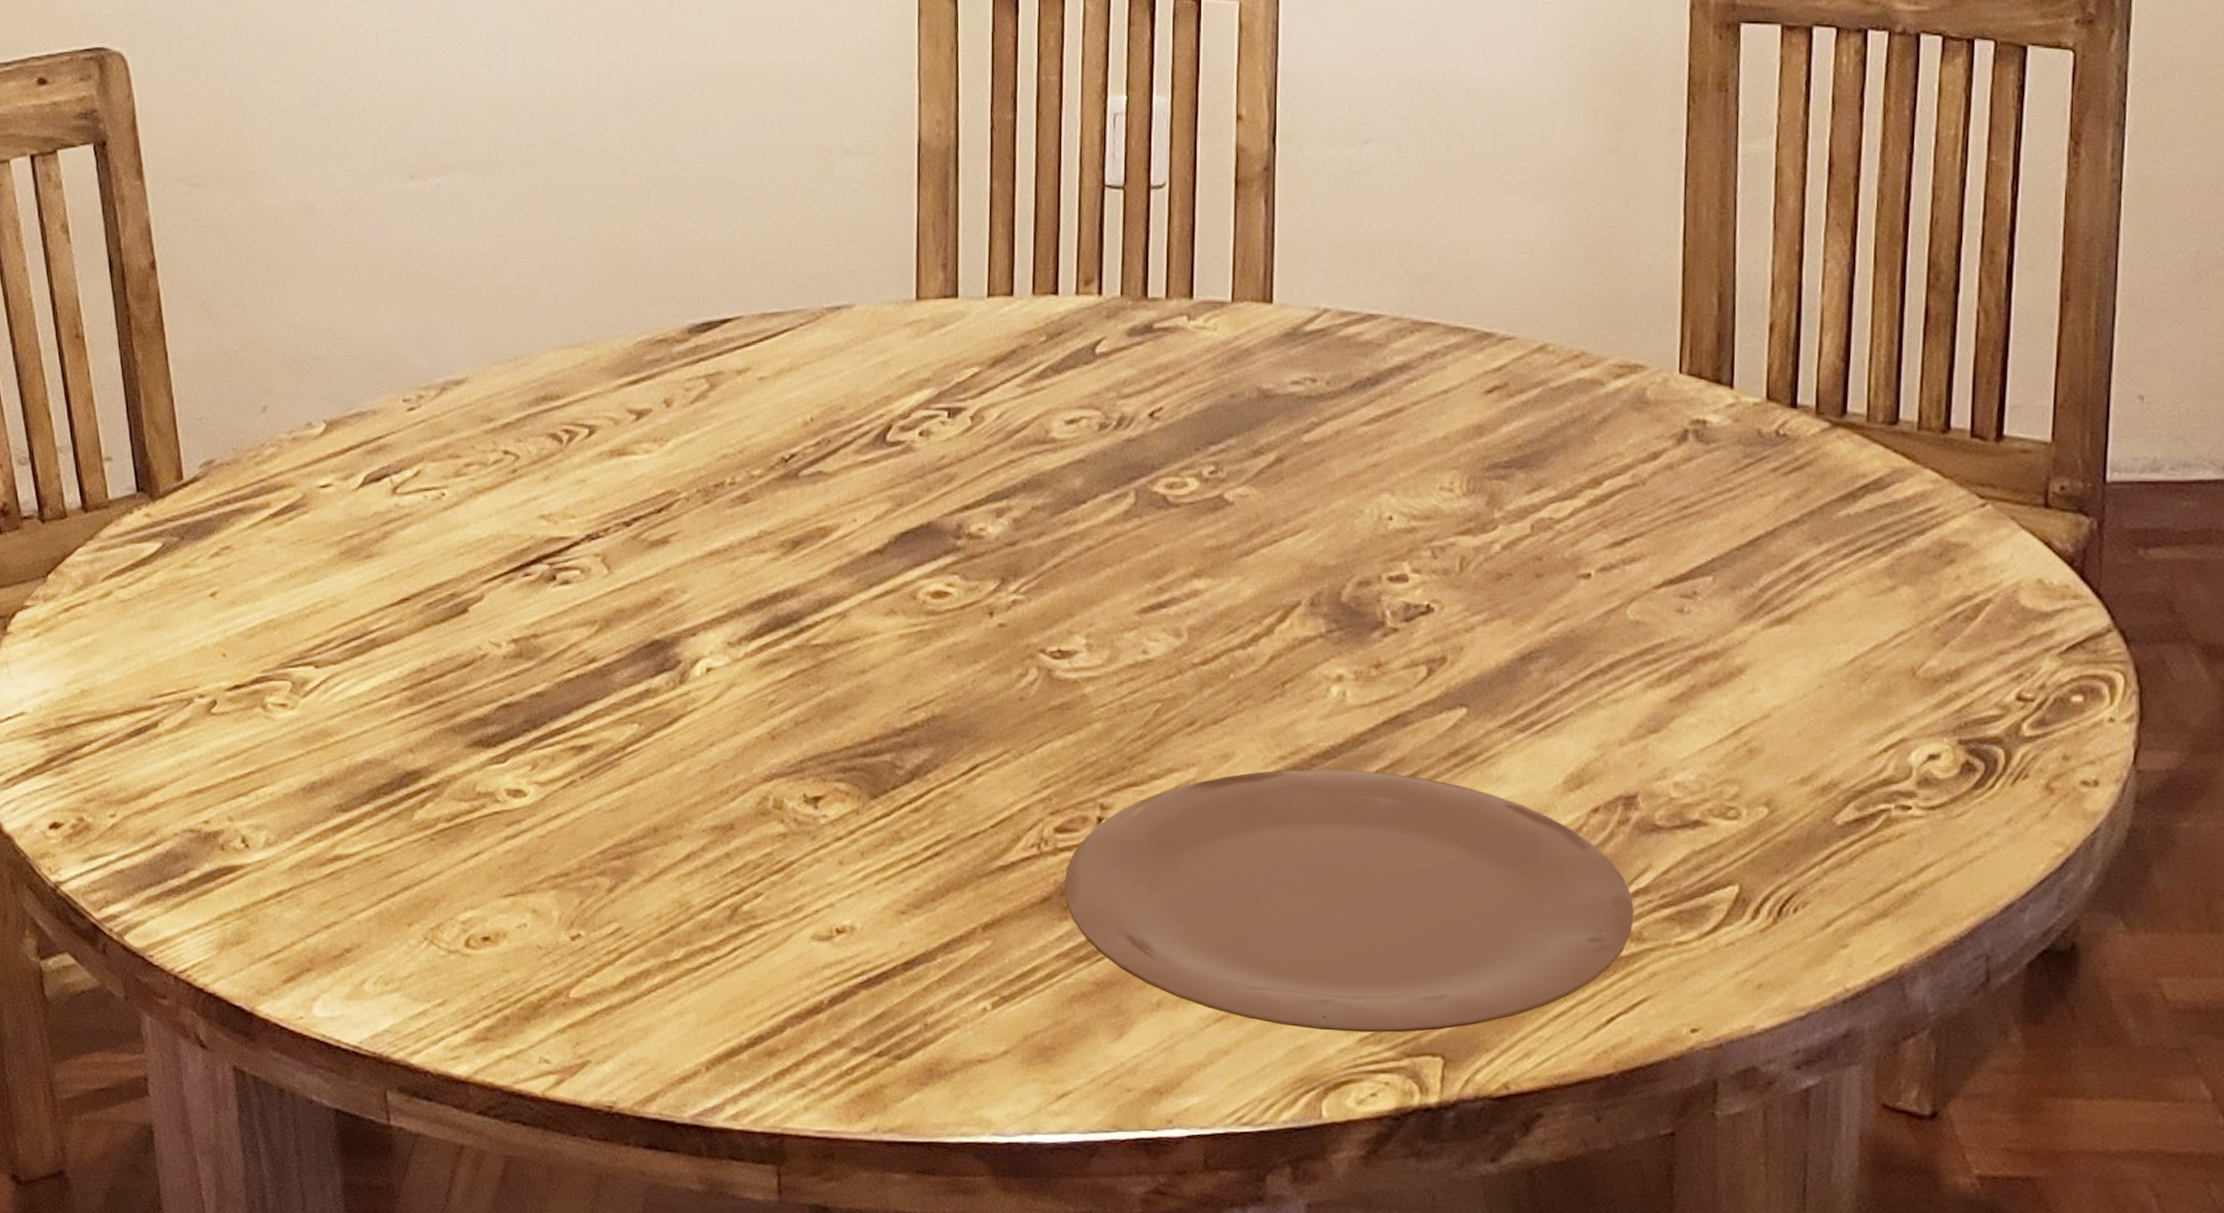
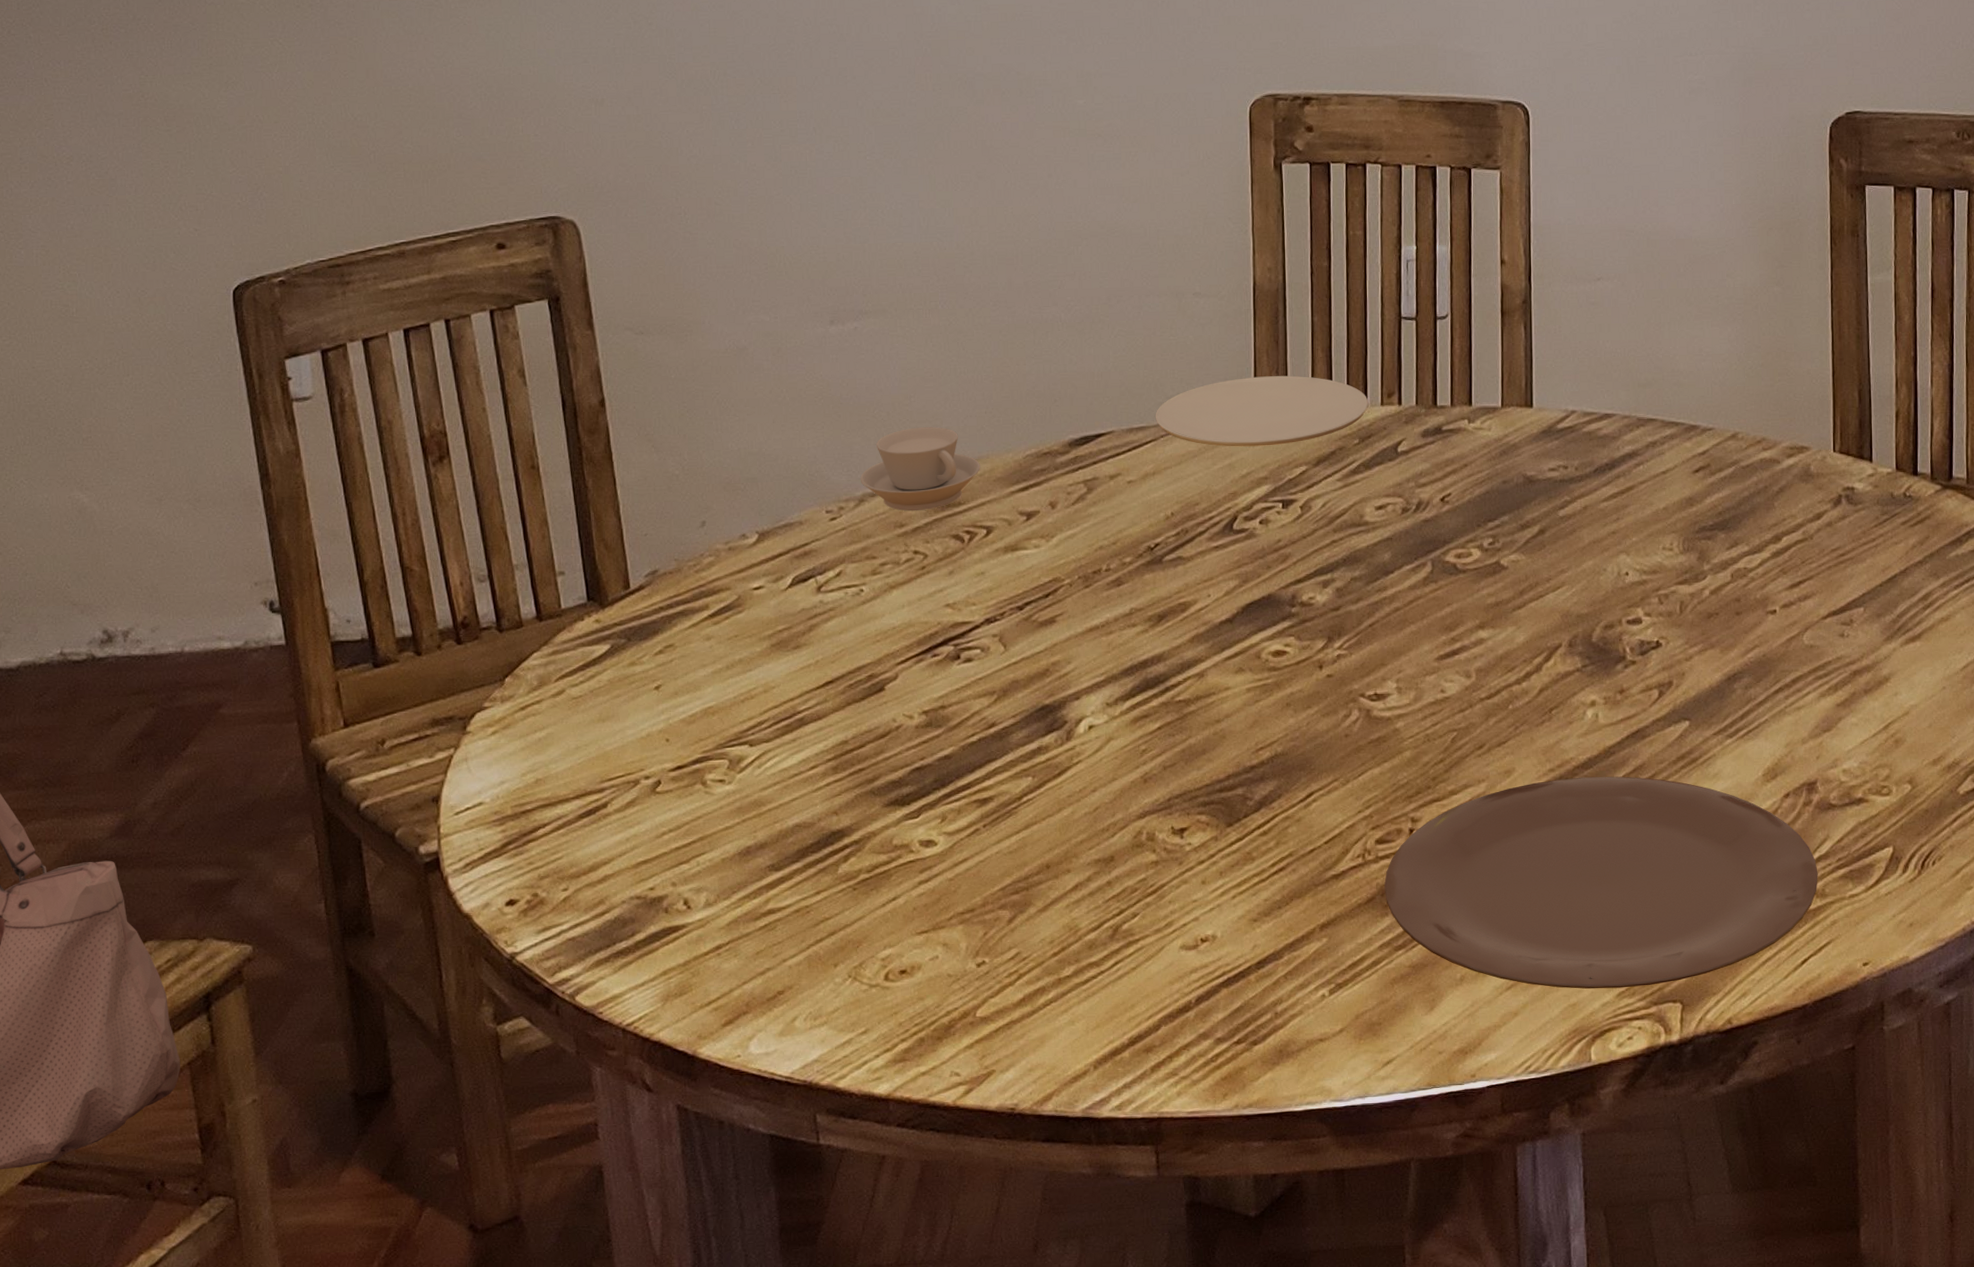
cup: none [442,304,584,404] -> present [860,427,981,511]
plate: none [793,255,1060,341] -> present [1155,375,1369,447]

